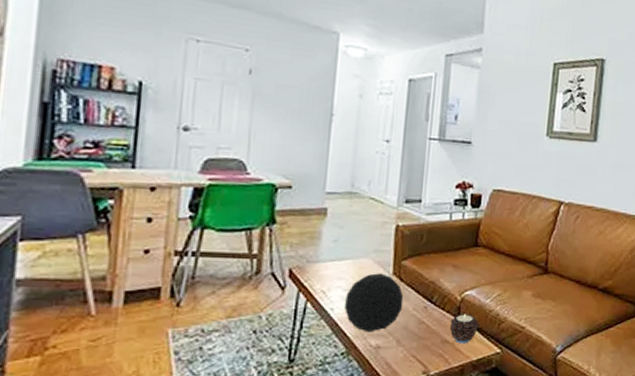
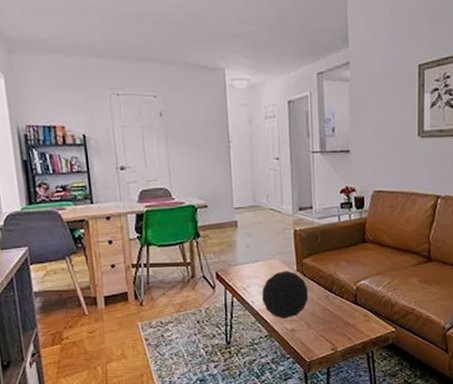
candle: present [449,314,479,344] -> none [349,300,374,325]

